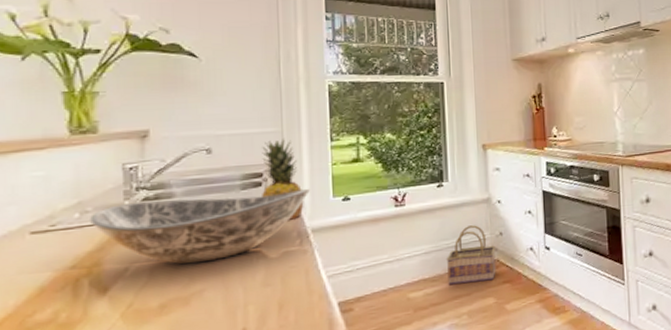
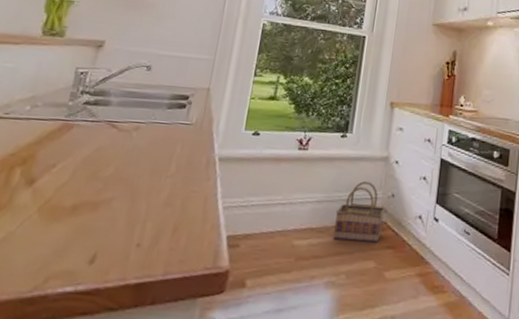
bowl: present [88,188,310,264] -> none [36,104,226,172]
fruit: present [262,139,304,220] -> none [183,67,222,146]

